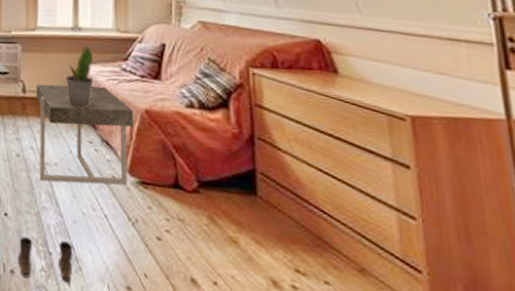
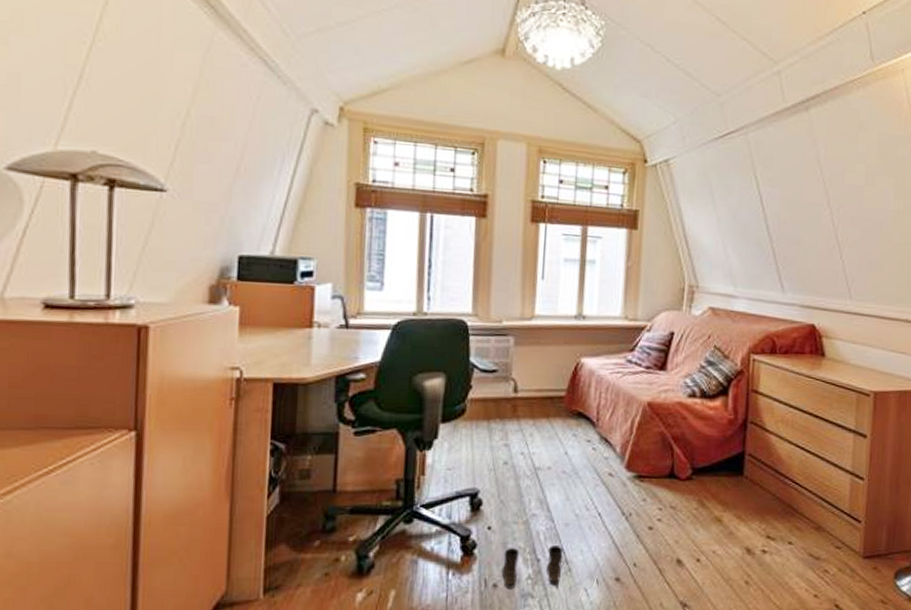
side table: present [36,84,134,185] -> none [530,380,636,487]
potted plant: present [65,44,94,108] -> none [564,335,597,405]

